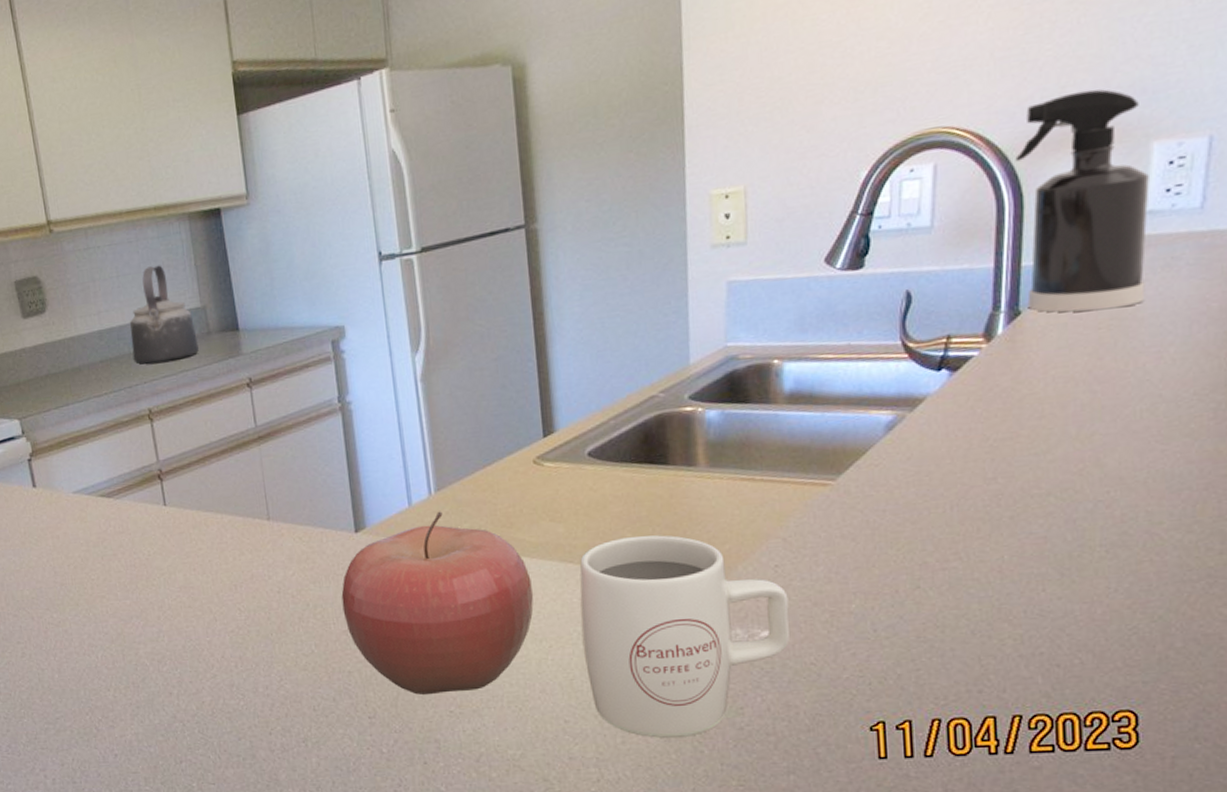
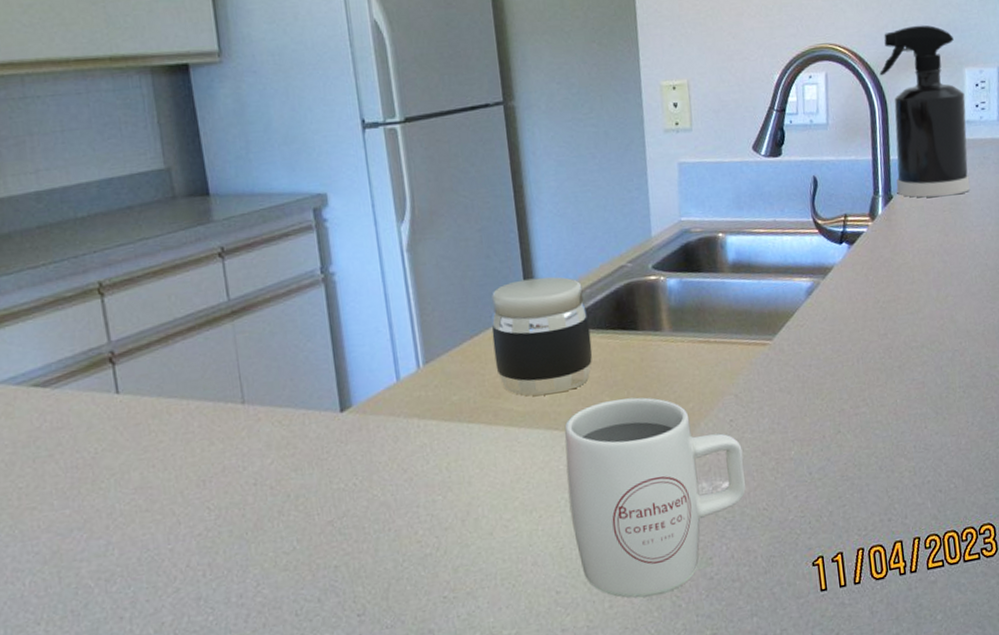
kettle: present [130,265,199,364] -> none [77,121,162,231]
fruit: present [341,511,534,695] -> none [326,384,523,583]
jar: none [505,407,614,528] -> present [491,276,593,397]

